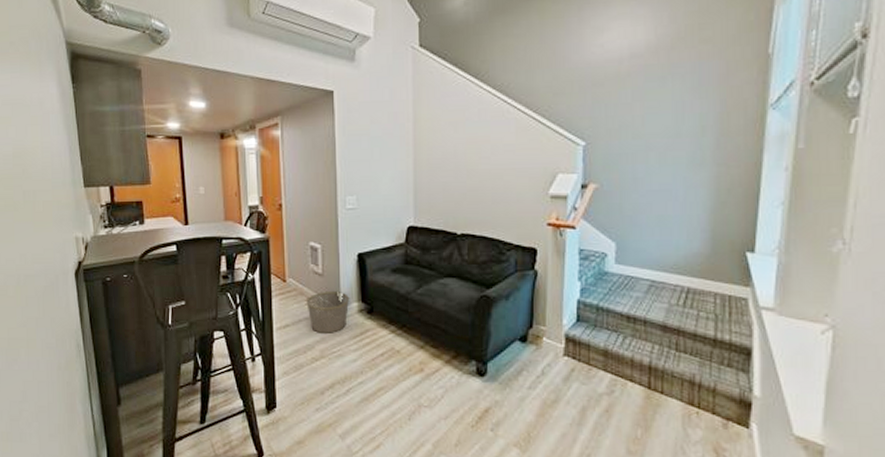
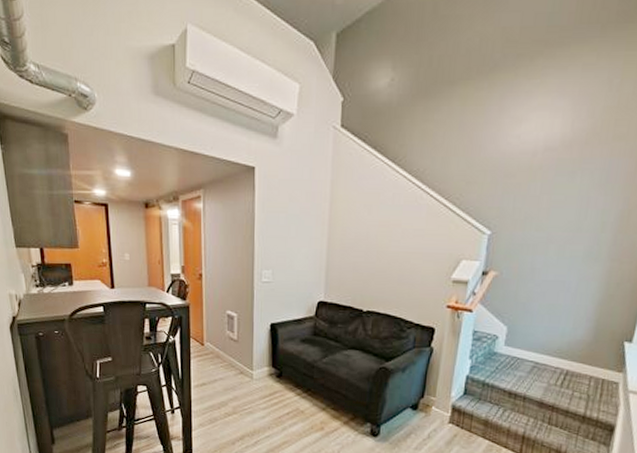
basket: present [306,292,350,333] -> none [222,356,262,393]

